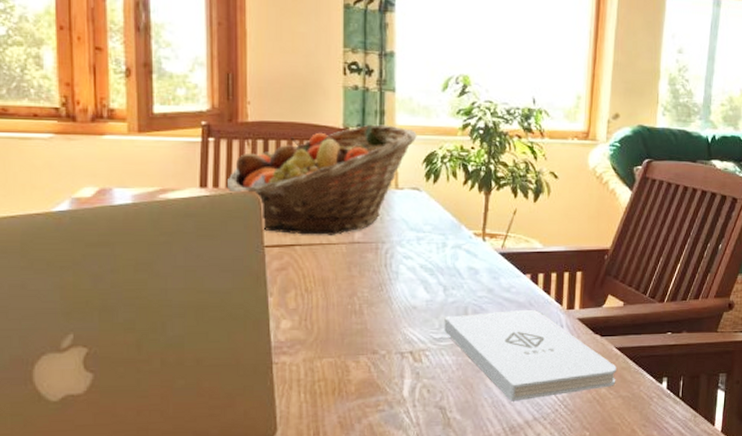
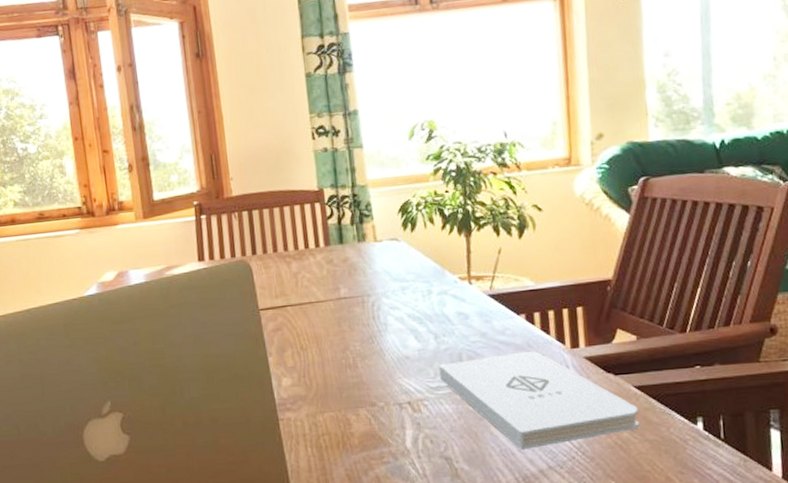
fruit basket: present [226,124,417,235] -> none [220,181,389,296]

